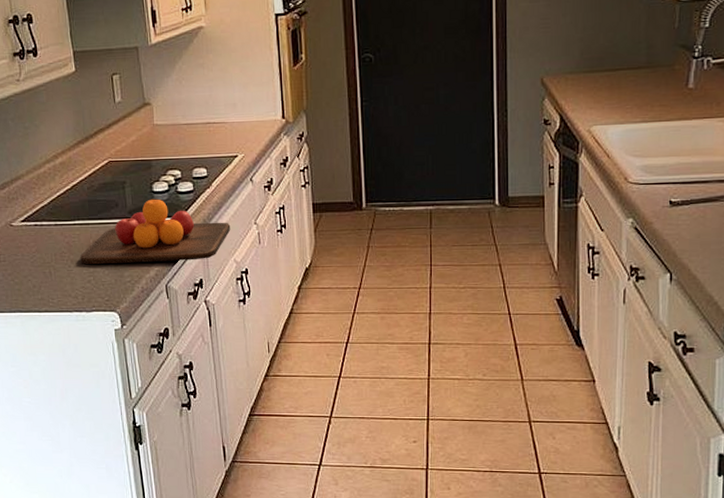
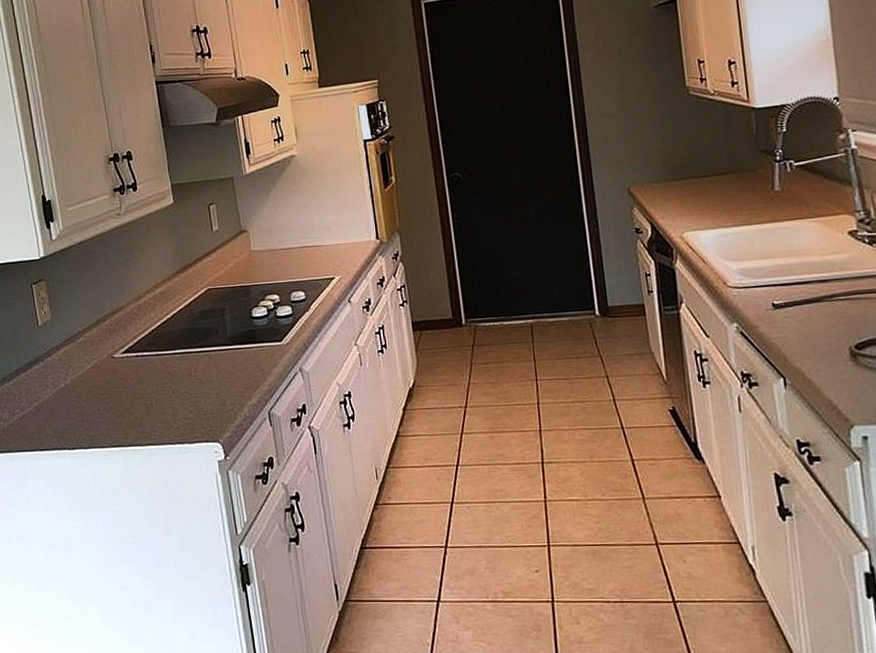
chopping board: present [80,199,231,265] -> none [181,324,332,394]

